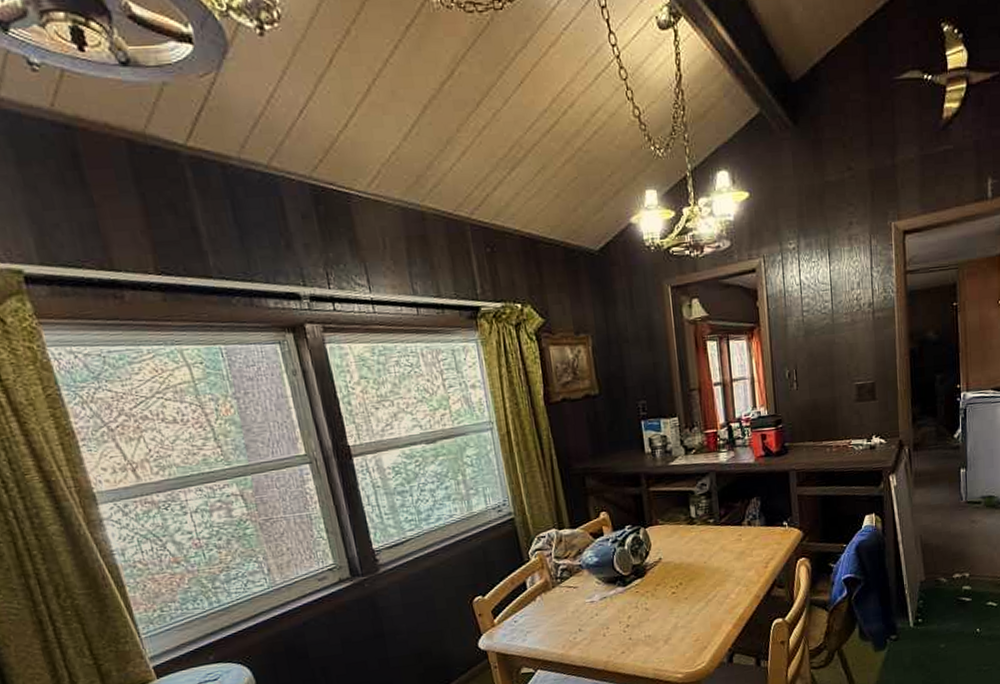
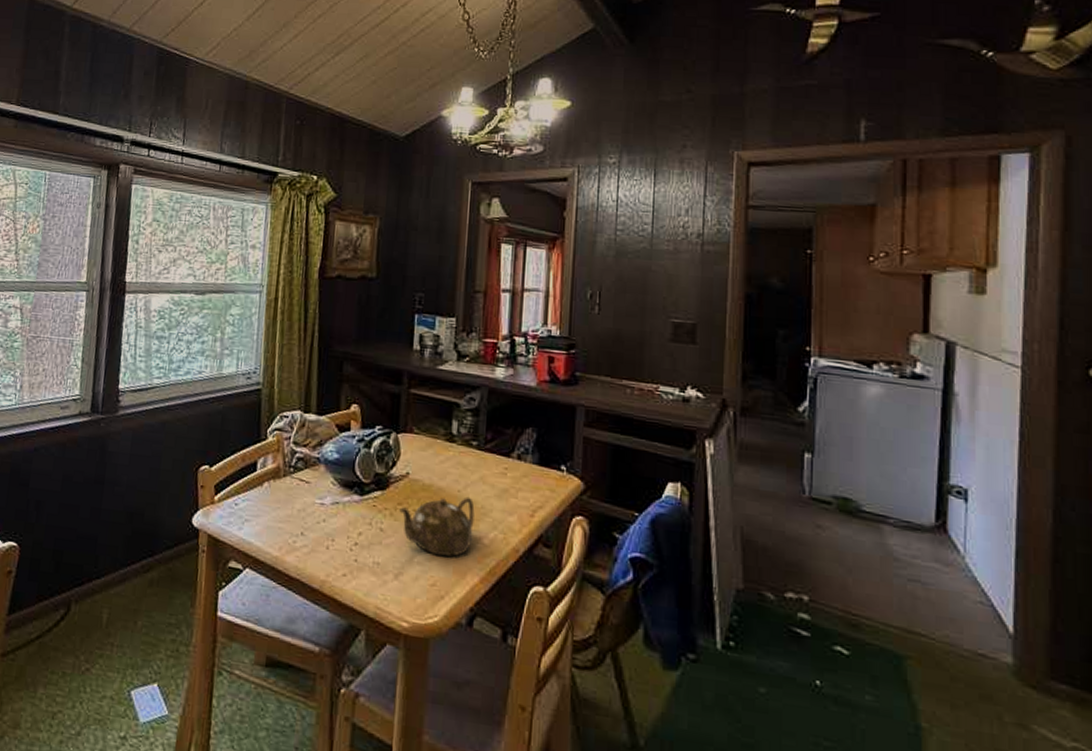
teapot: none [659,565,722,617] -> present [399,496,475,557]

